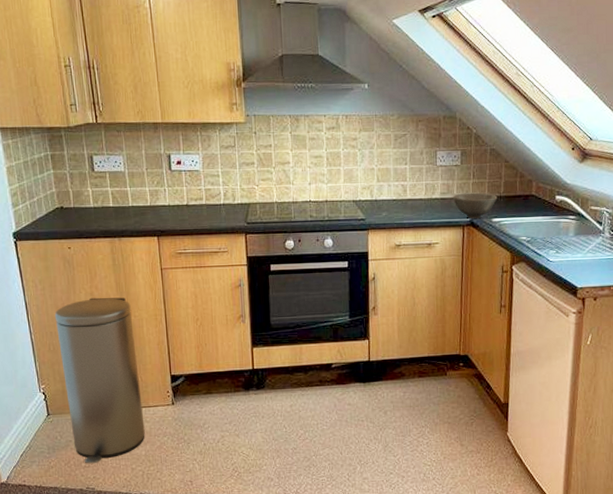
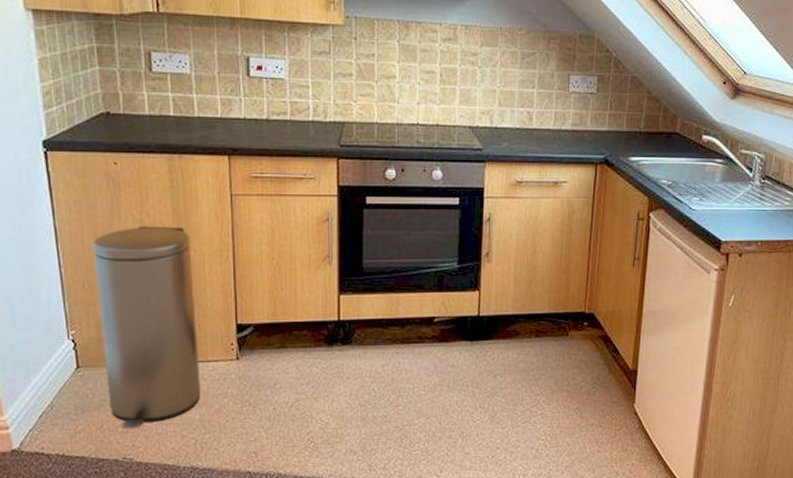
bowl: present [452,192,498,219] -> none [585,125,637,156]

